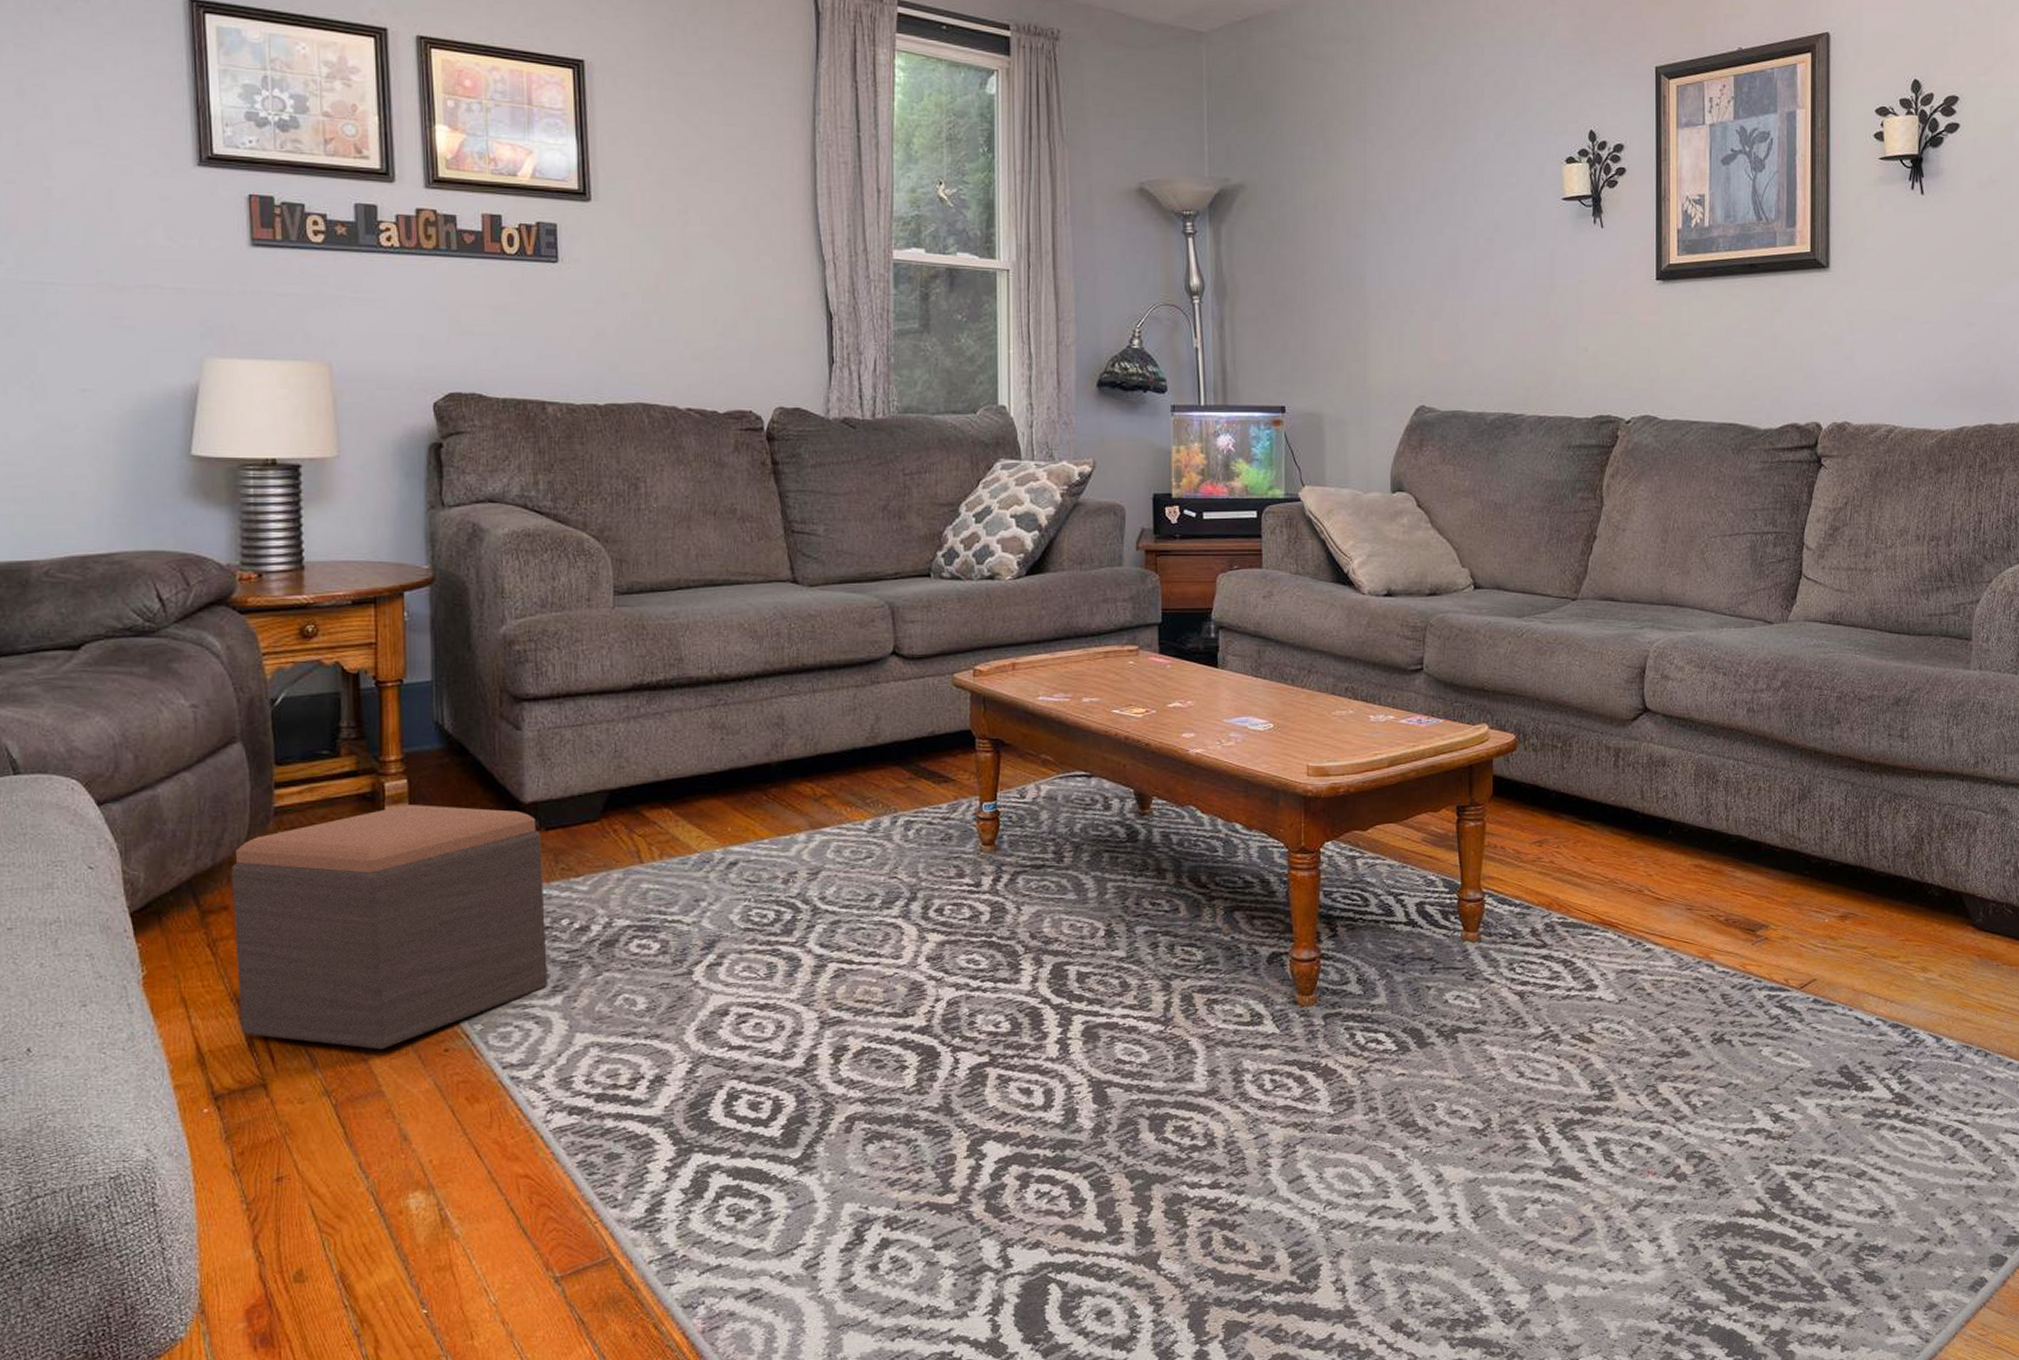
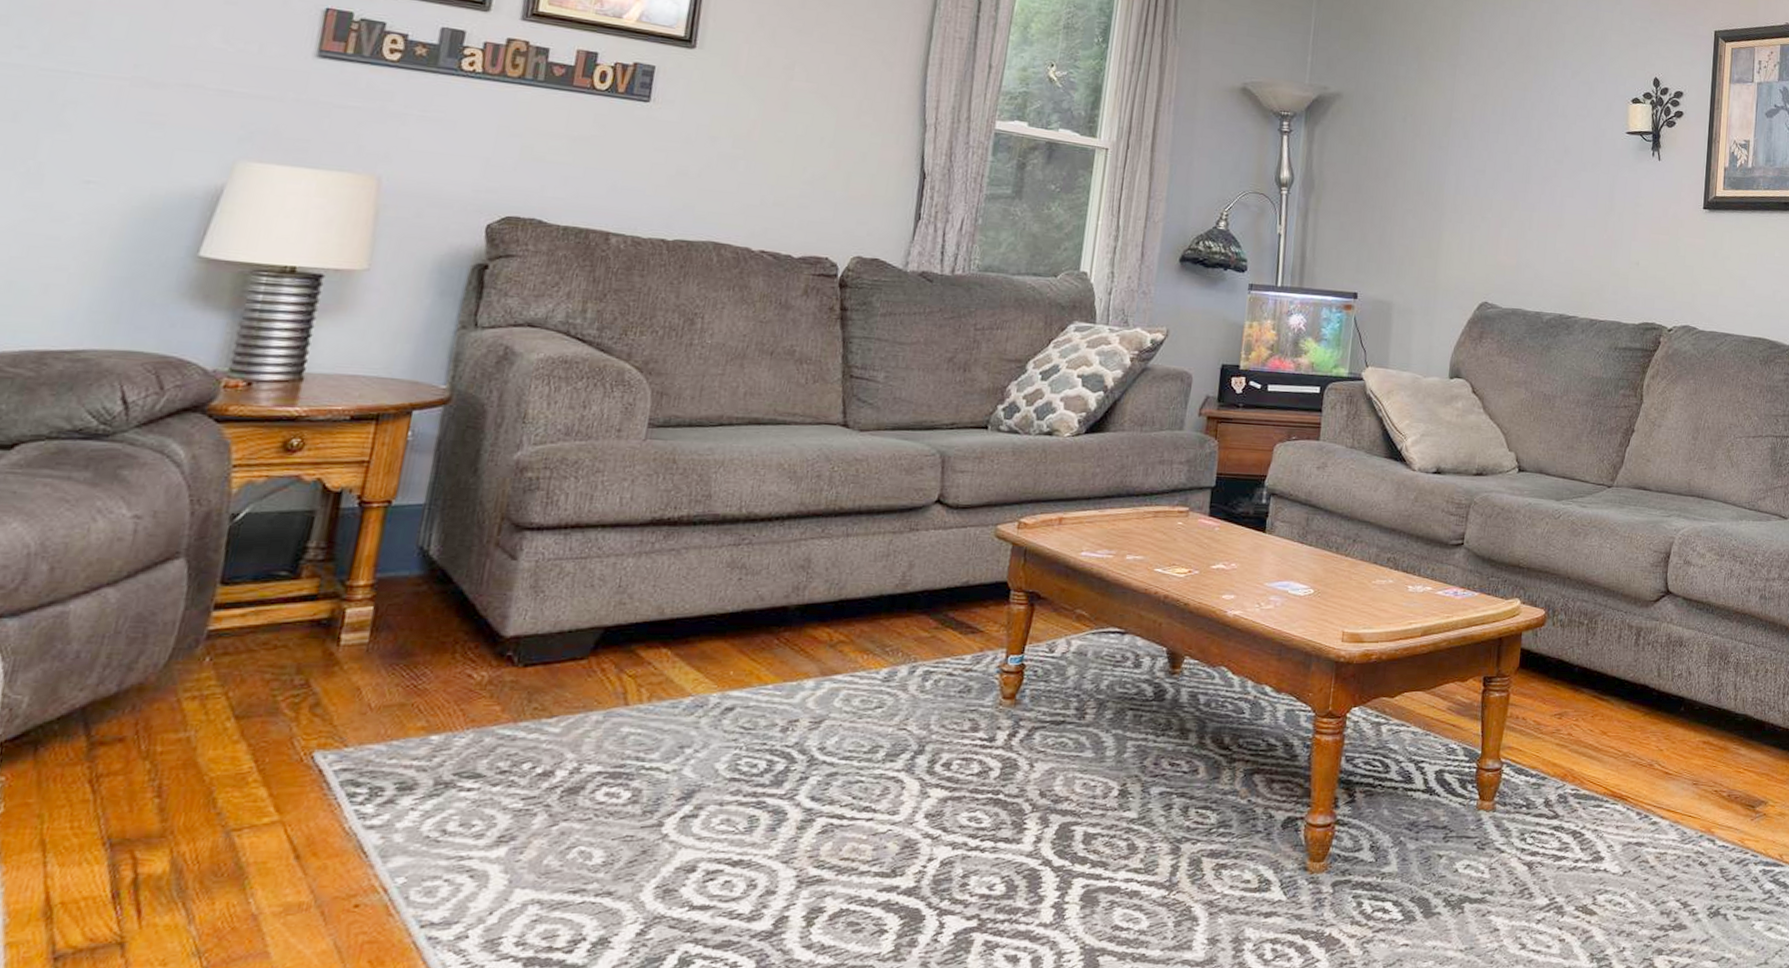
footstool: present [232,805,548,1050] -> none [107,633,518,904]

